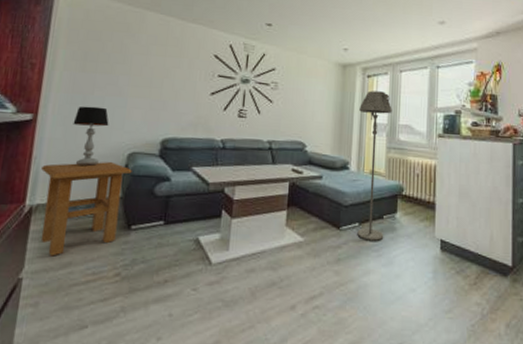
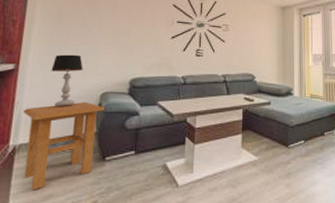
floor lamp: present [357,91,392,241] -> none [298,27,326,155]

